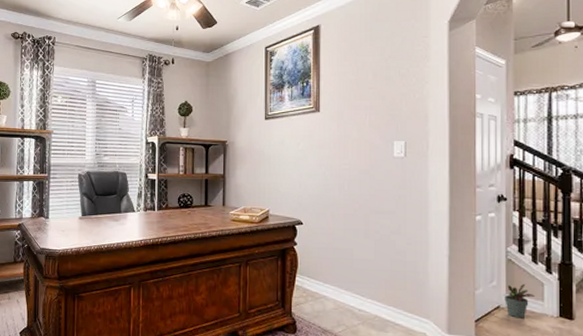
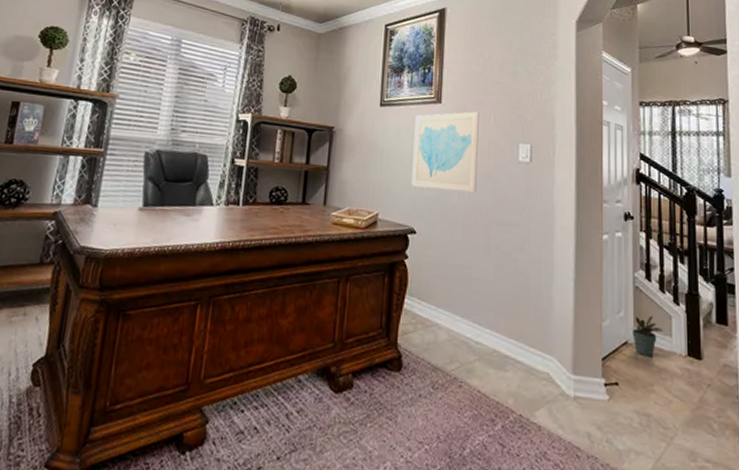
wall art: none [296,116,355,187] -> present [411,111,479,192]

